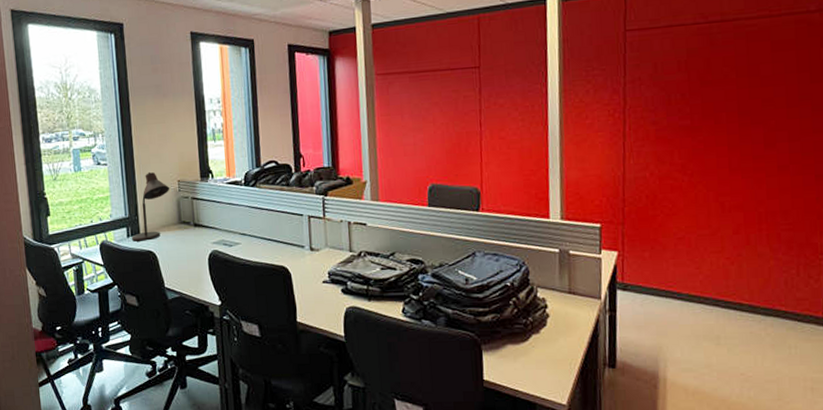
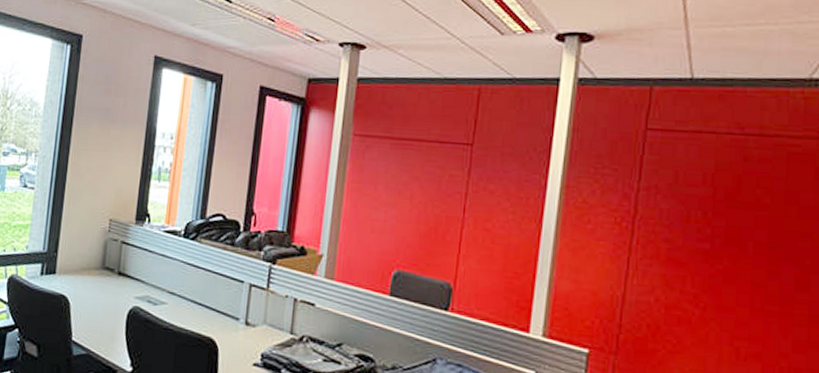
desk lamp: present [131,171,170,242] -> none [44,204,99,283]

